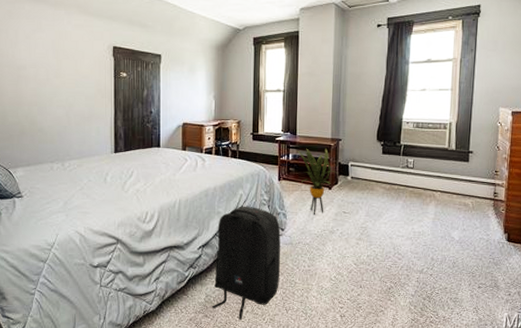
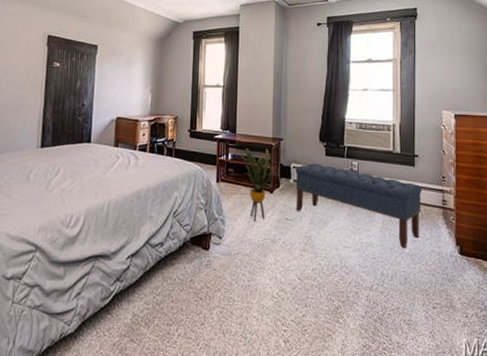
backpack: present [212,206,281,320] -> none [139,210,218,345]
bench: none [353,161,475,236] -> present [295,163,423,248]

